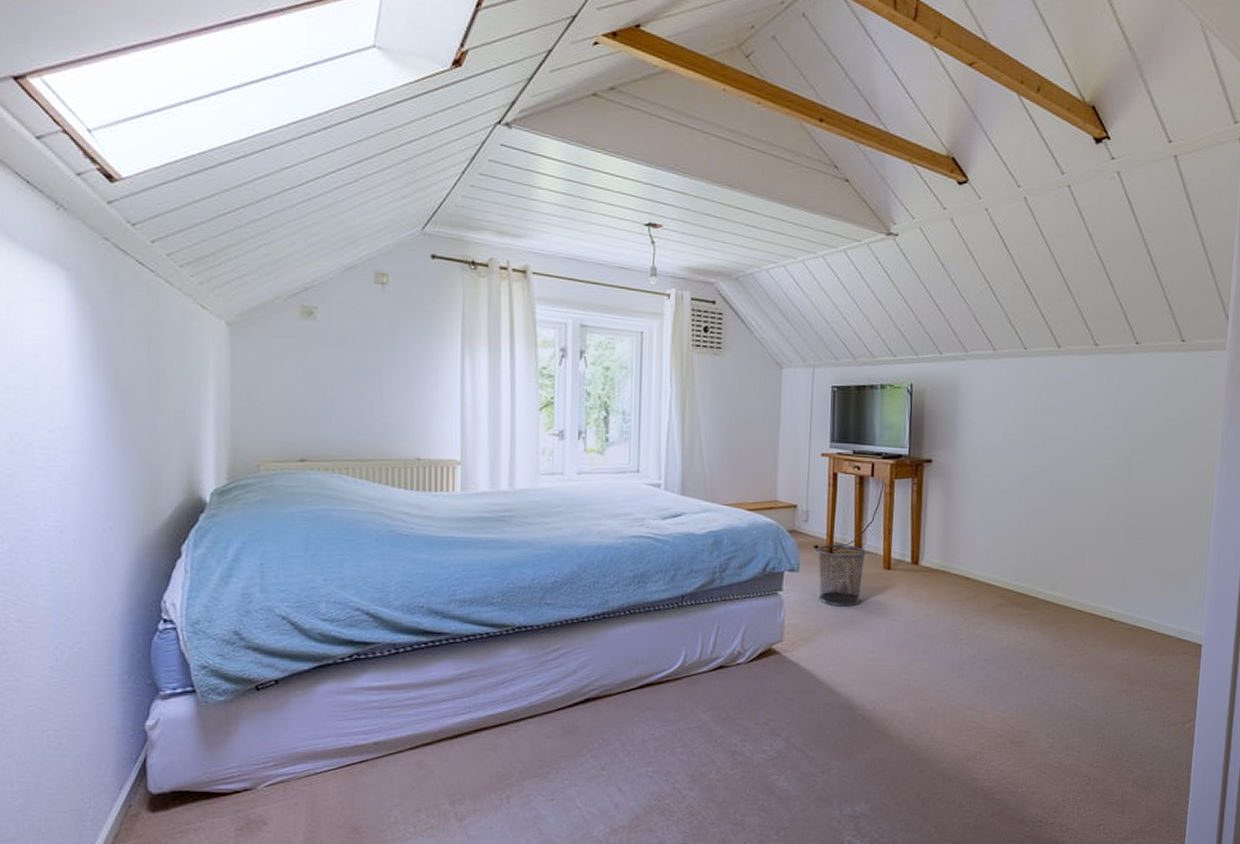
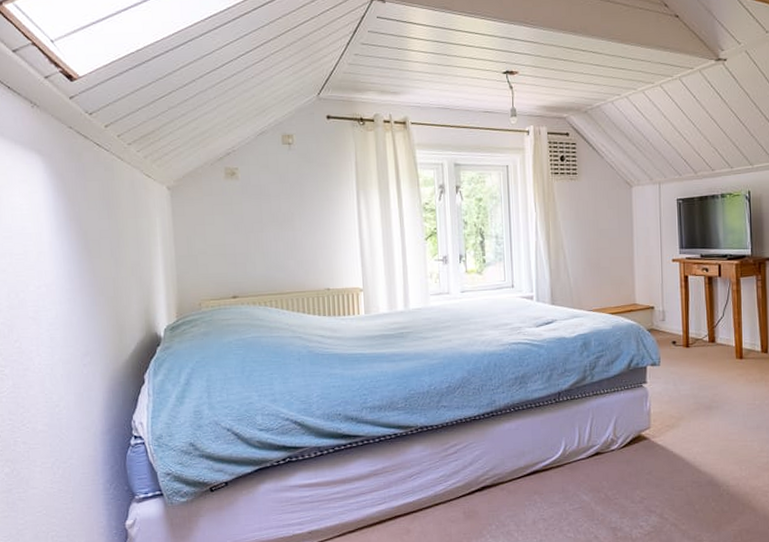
waste bin: present [818,544,866,607] -> none [675,338,719,395]

